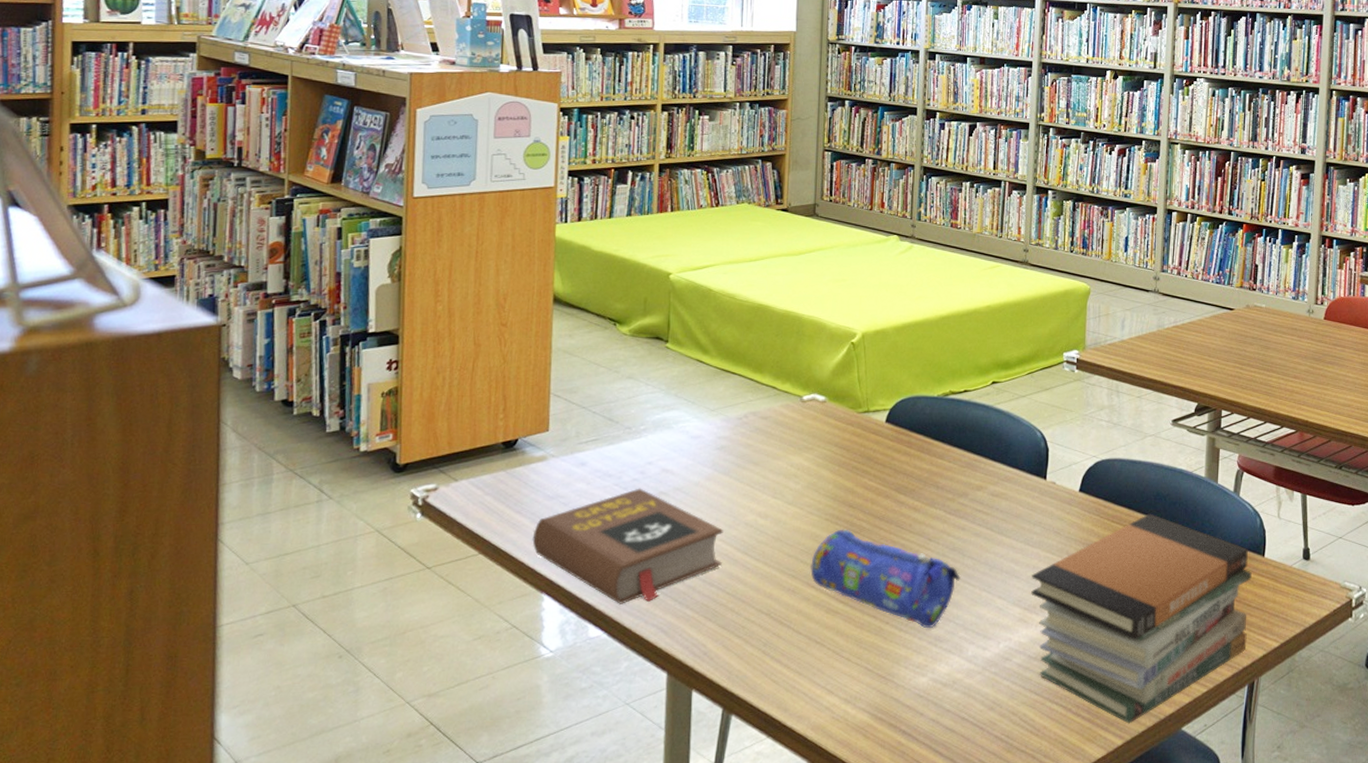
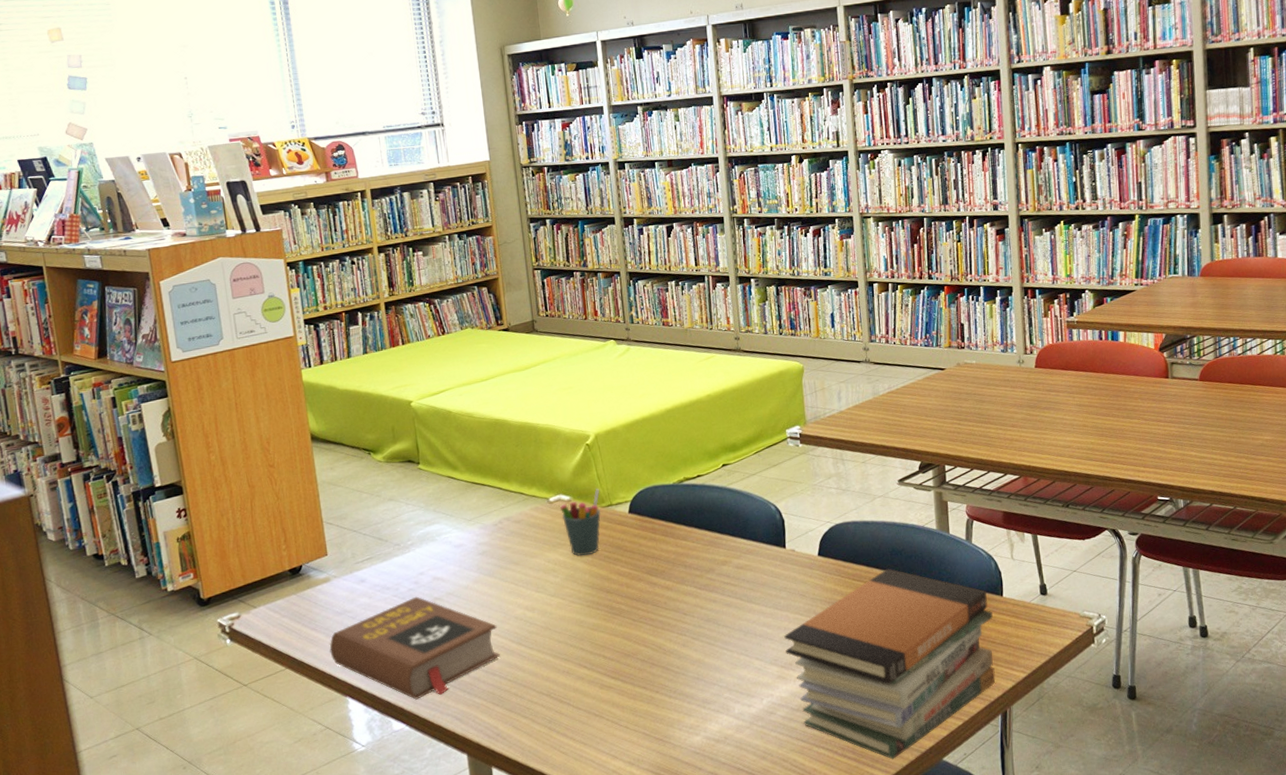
pencil case: present [810,529,960,629] -> none [580,612,718,693]
pen holder: none [812,391,859,464] -> present [559,488,601,556]

